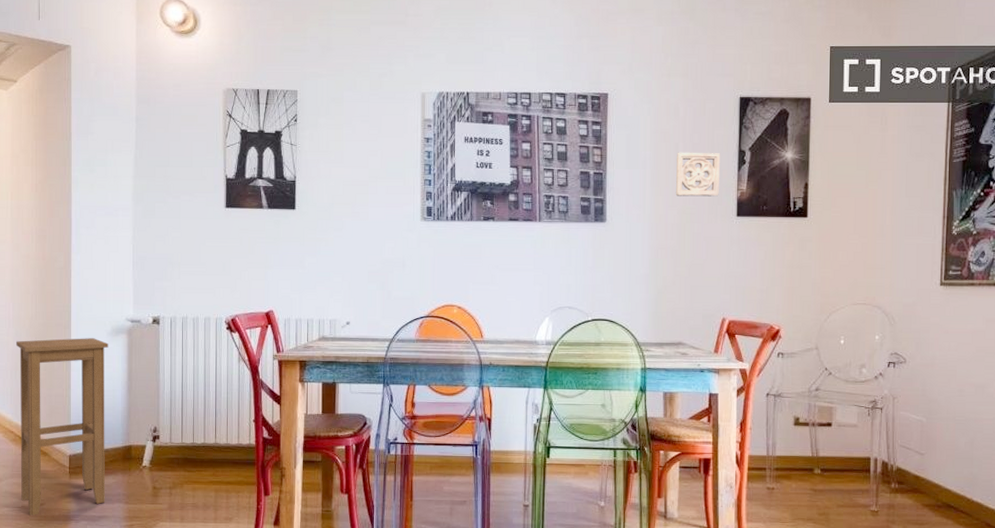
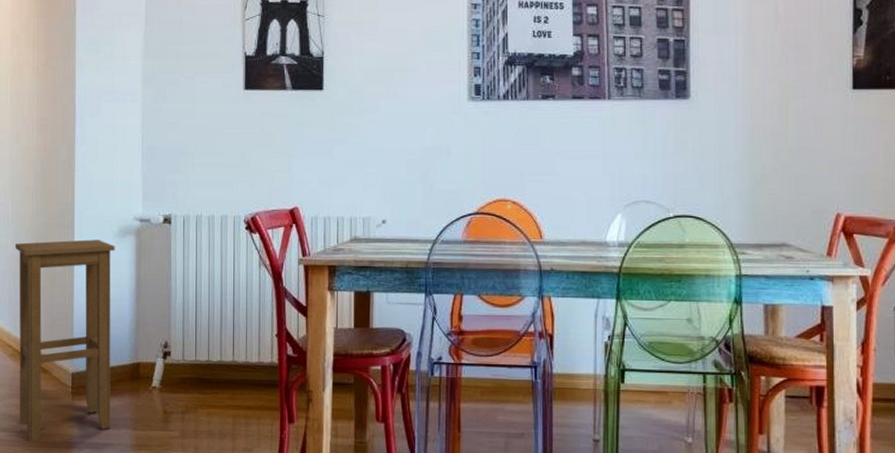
wall ornament: present [675,152,721,197] -> none [775,12,831,66]

